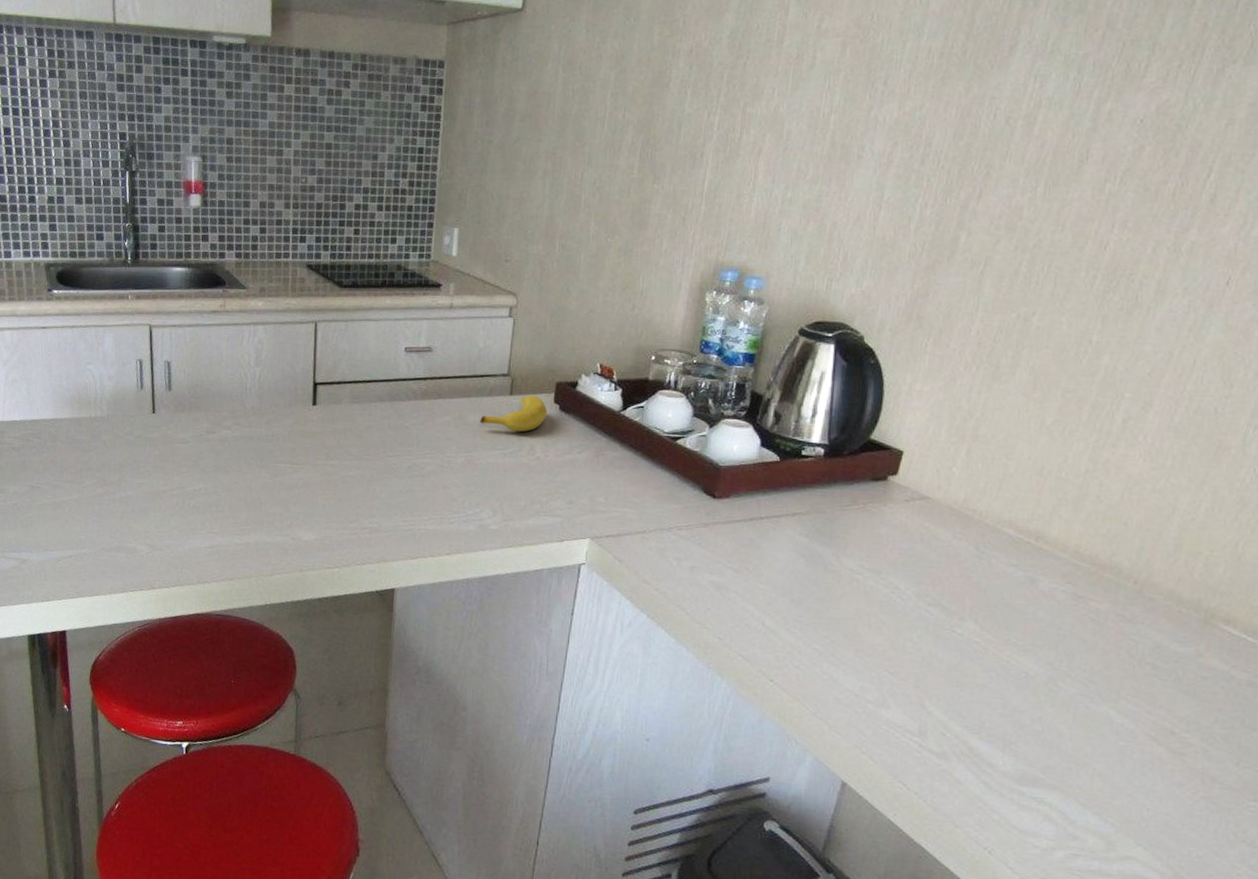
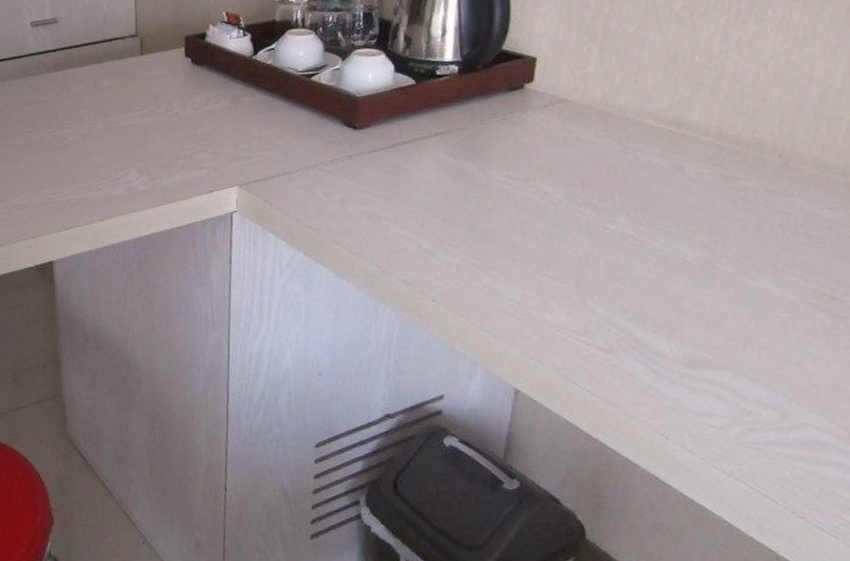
banana: present [480,394,548,432] -> none [114,51,180,91]

